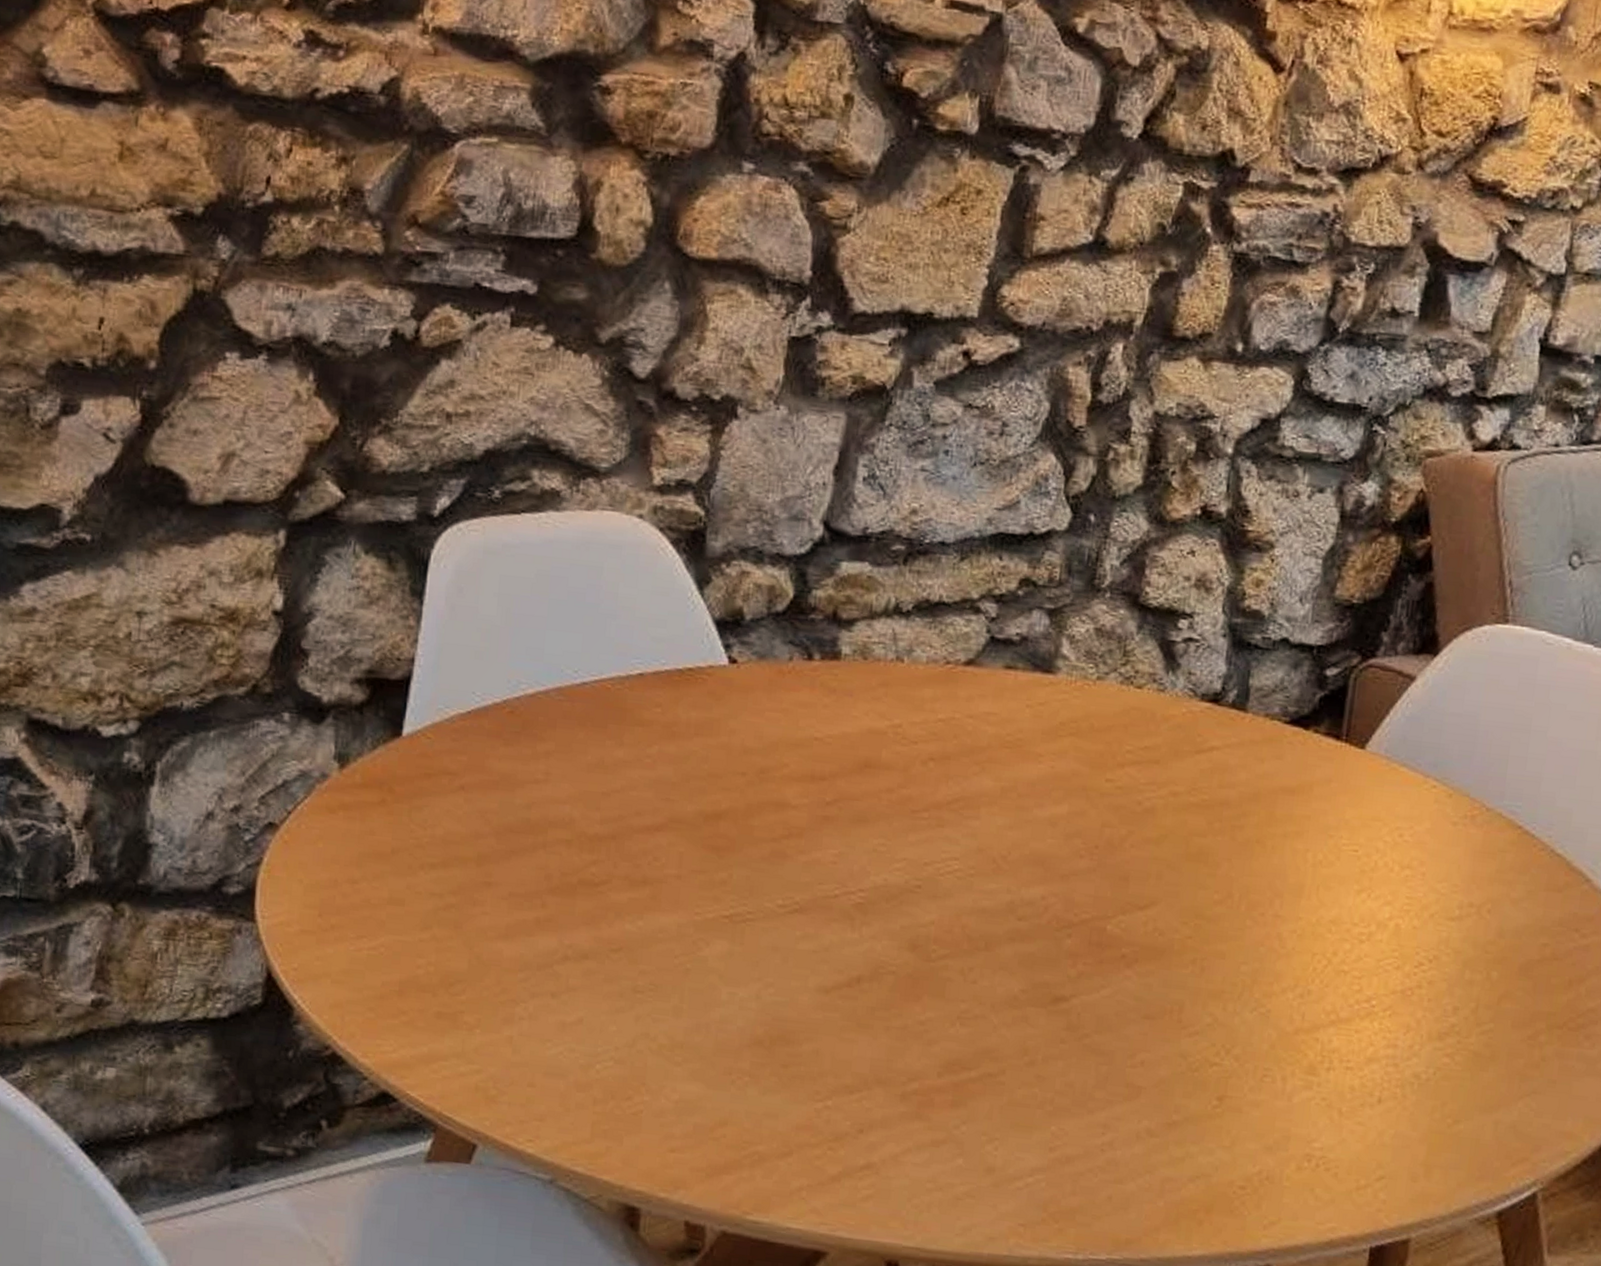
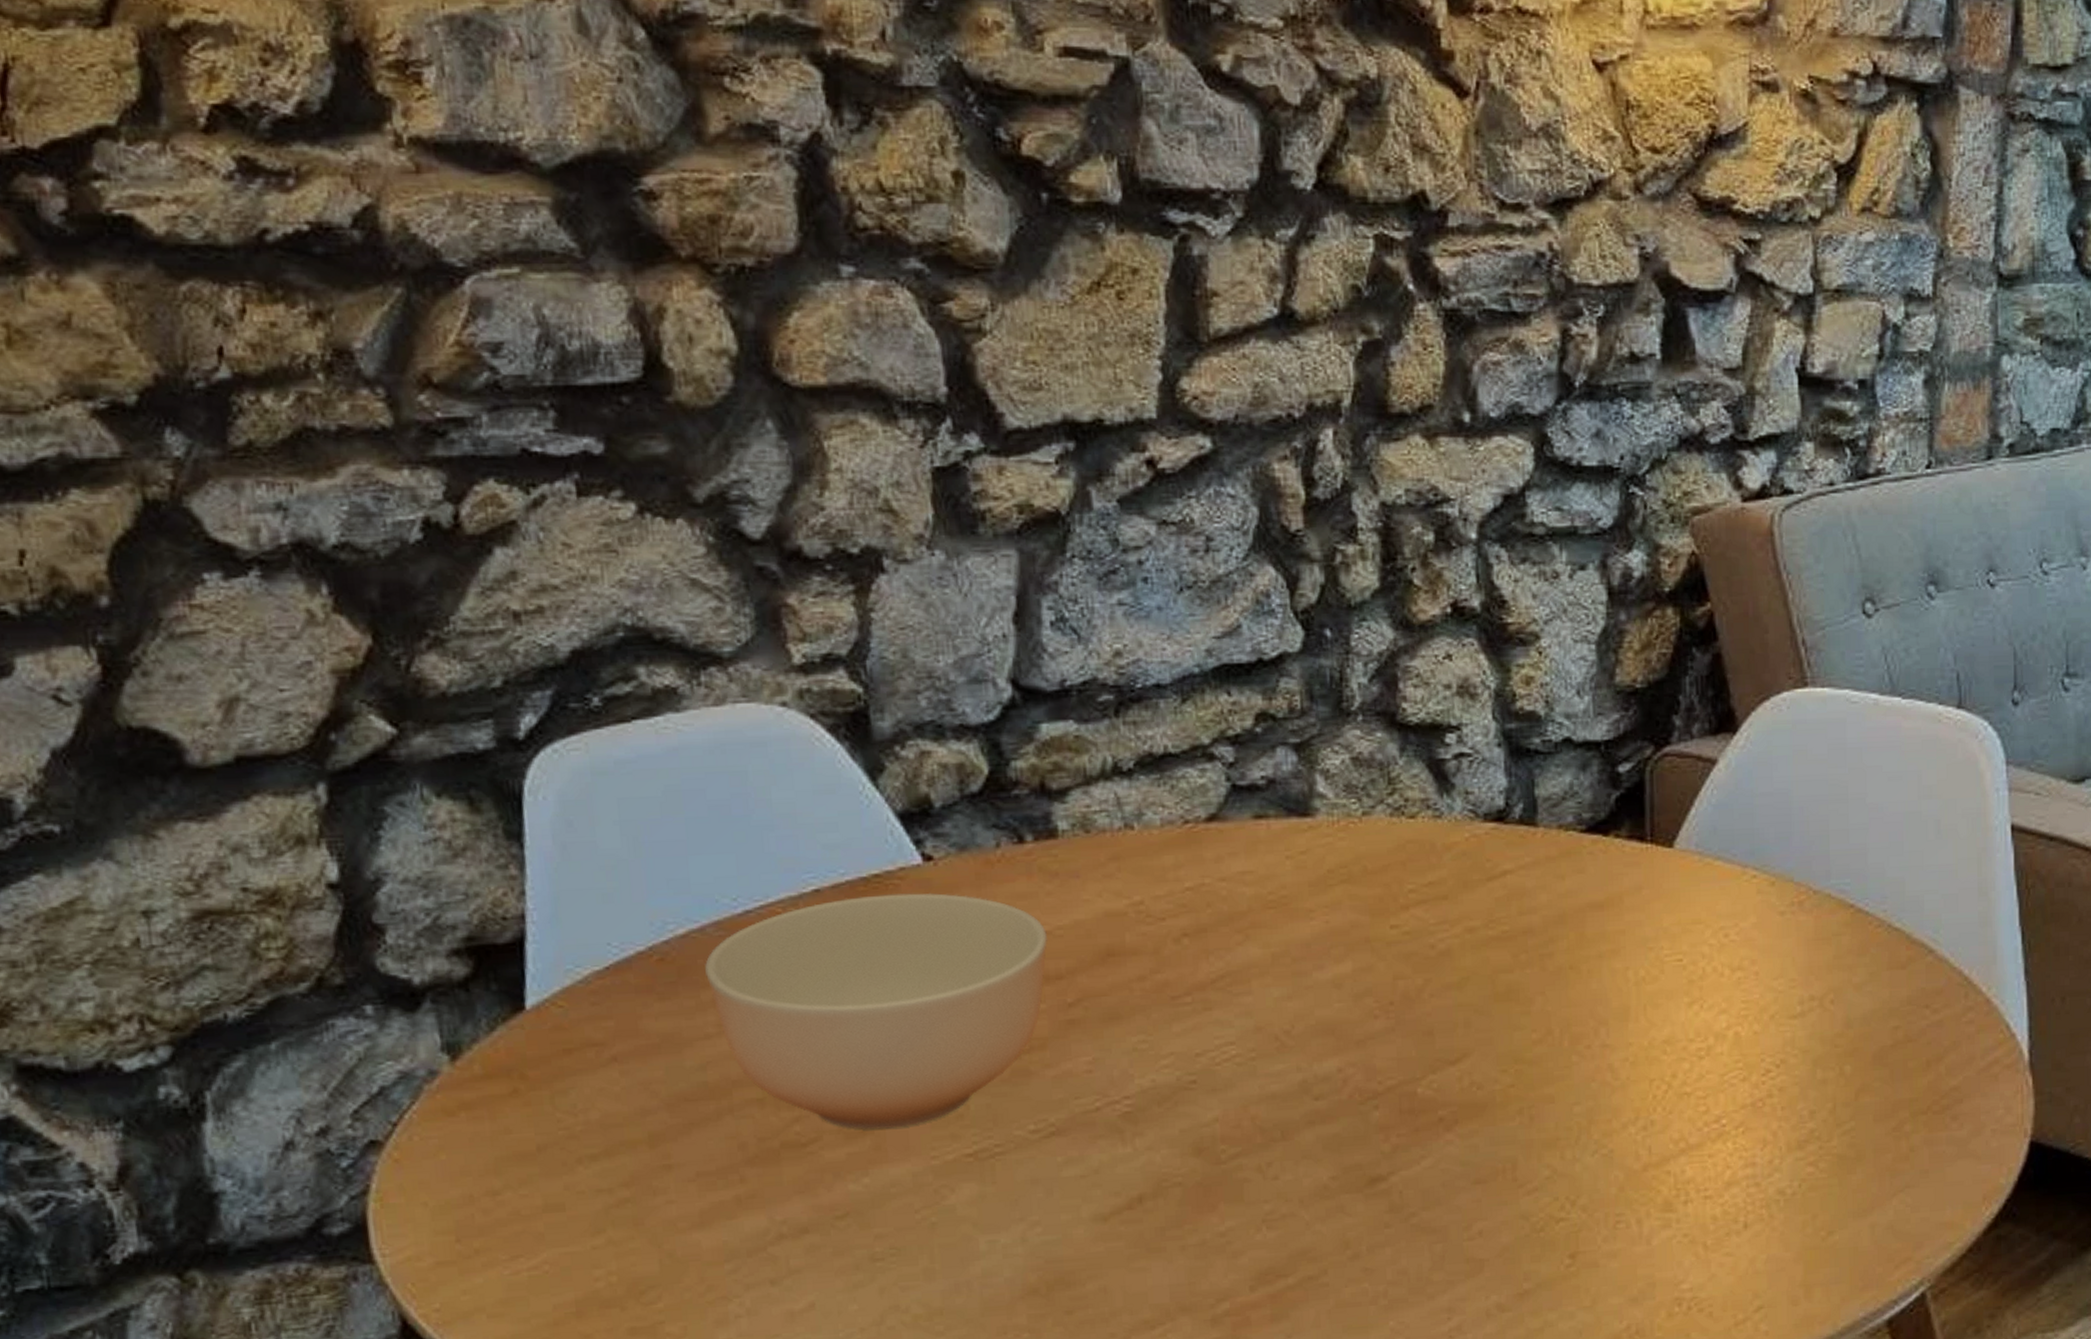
bowl: none [543,684,819,884] -> present [705,892,1049,1130]

